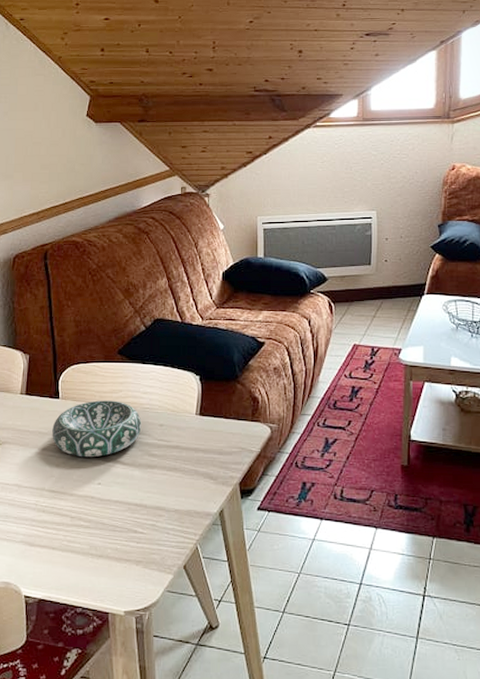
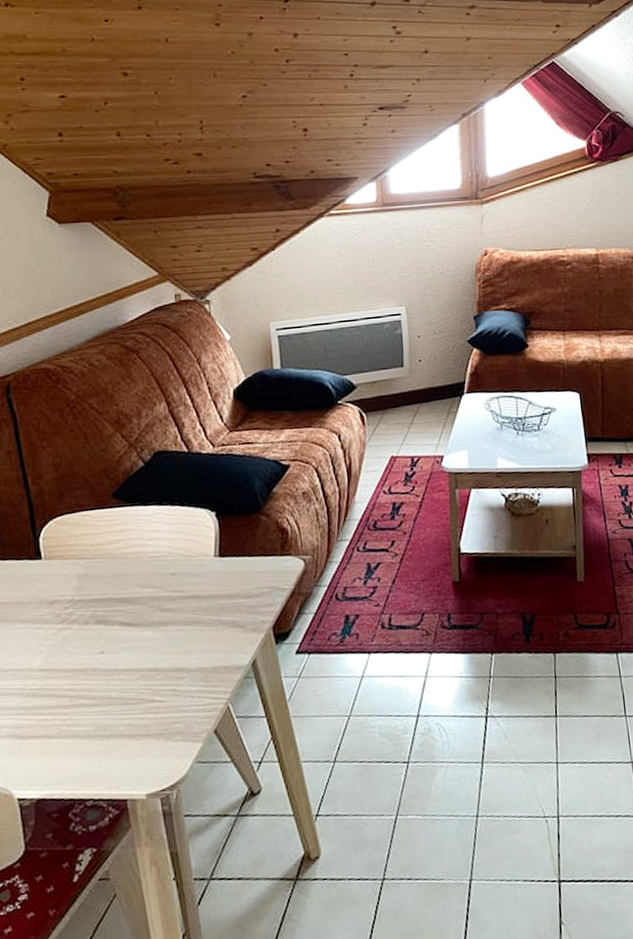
decorative bowl: present [52,400,142,458] -> none [36,552,150,625]

